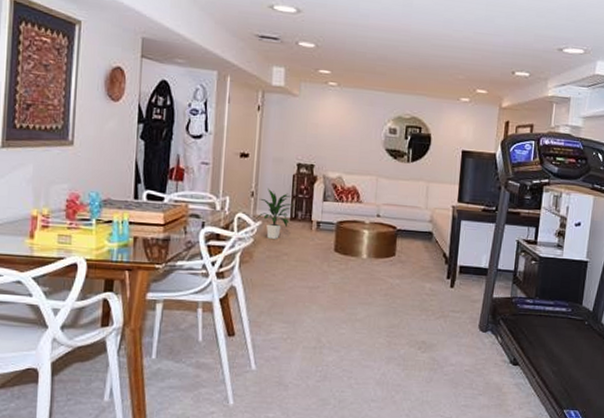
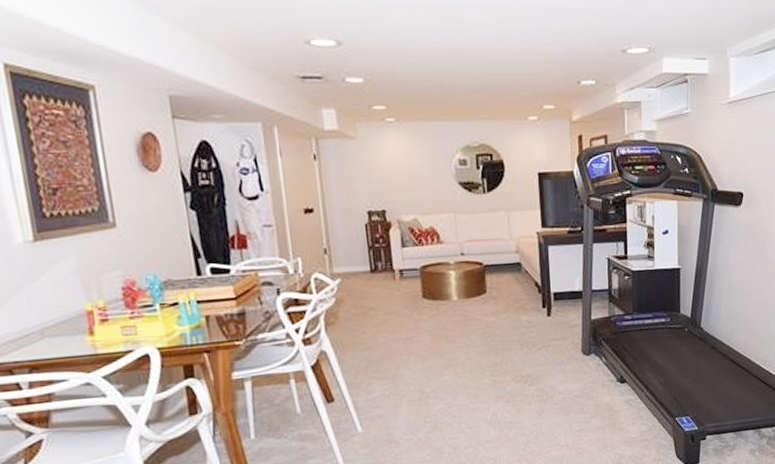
indoor plant: present [256,187,292,239] -> none [333,242,371,296]

